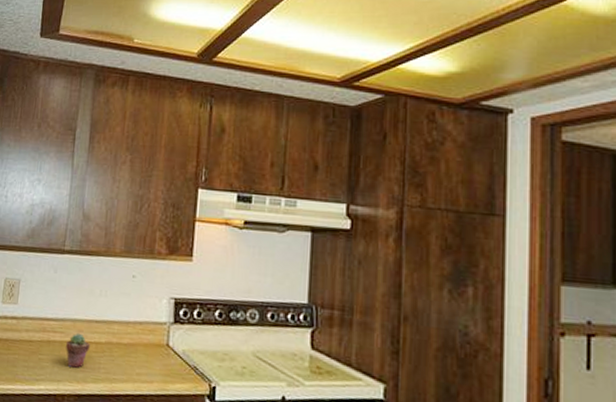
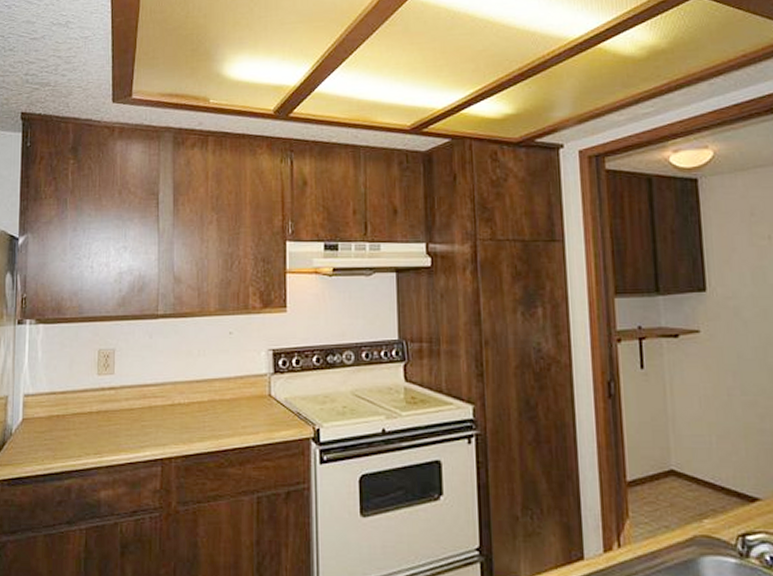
potted succulent: present [66,332,91,368] -> none [169,395,193,429]

